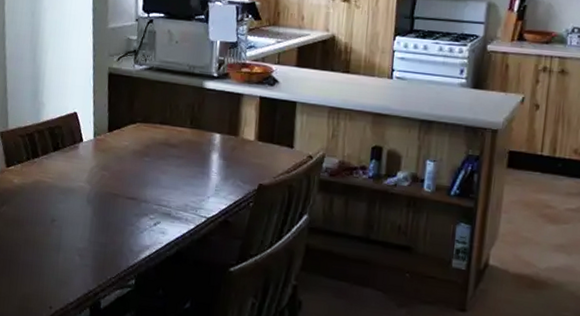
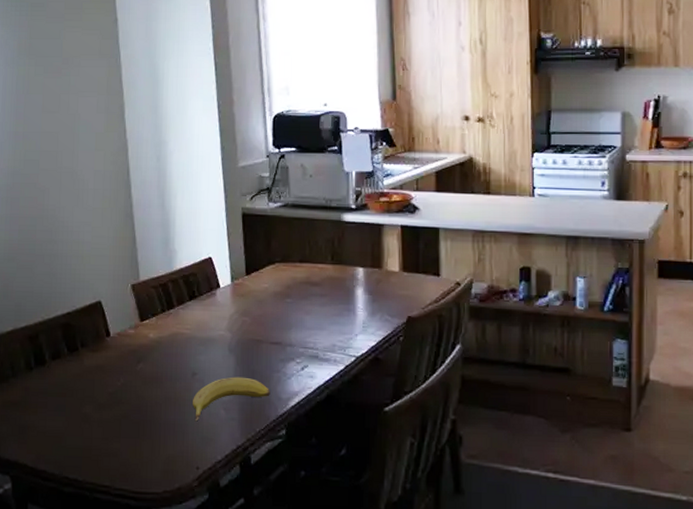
fruit: none [50,226,124,265] -> present [193,376,271,422]

